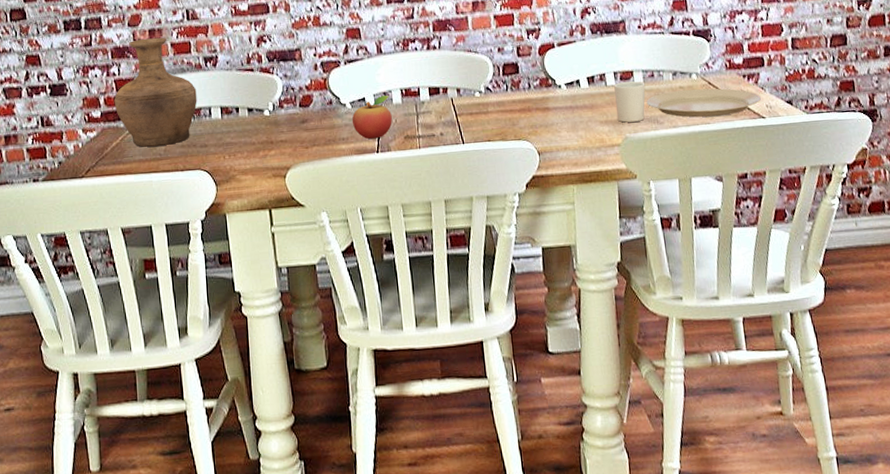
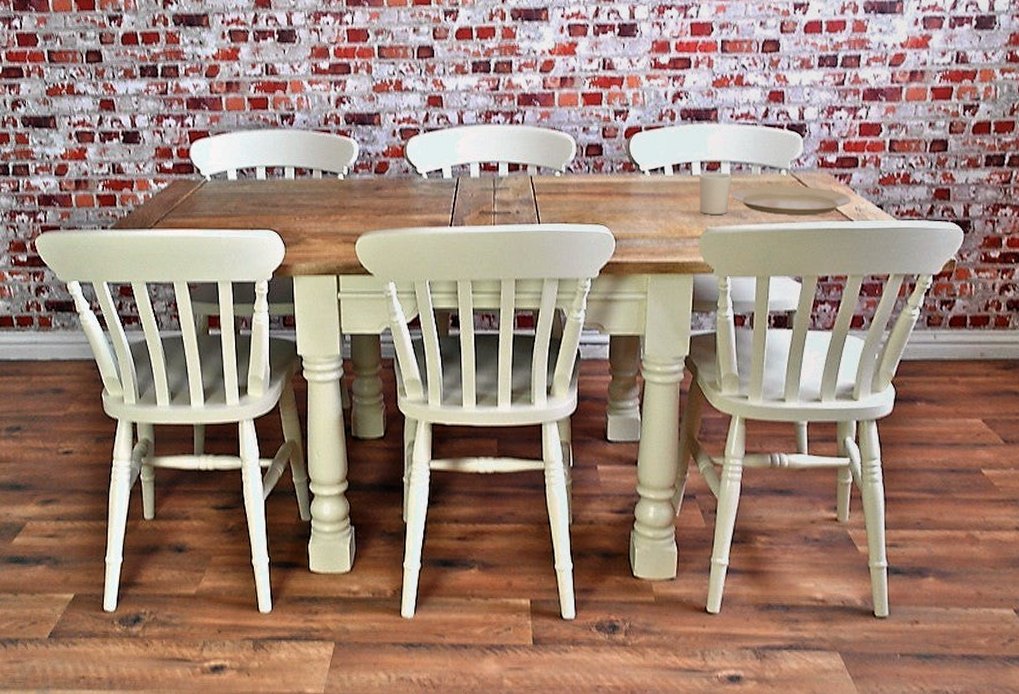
vase: present [114,37,197,147] -> none [187,90,271,202]
fruit: present [352,95,392,139] -> none [427,167,468,212]

